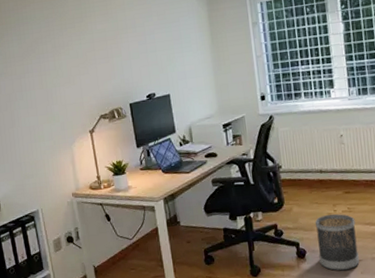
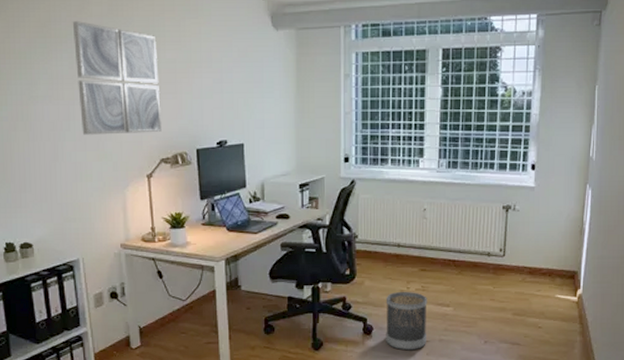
wall art: none [18,8,99,102] -> present [72,21,162,135]

